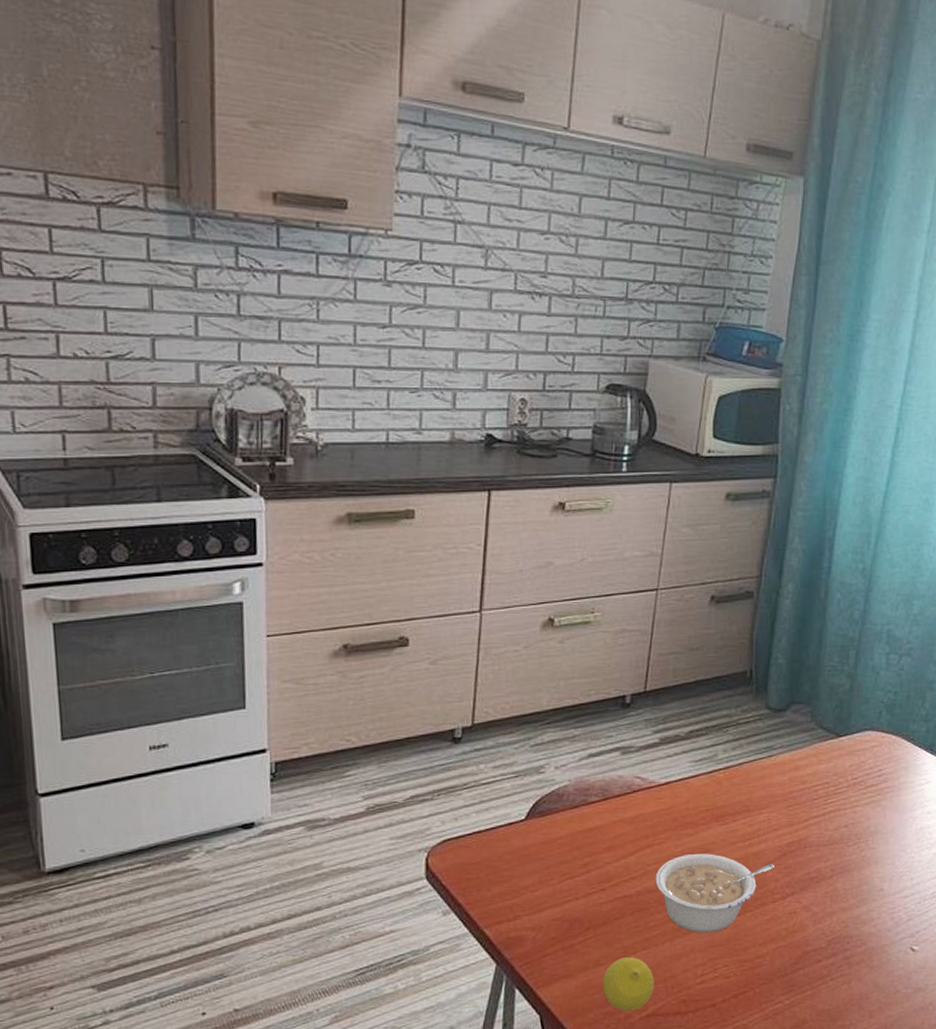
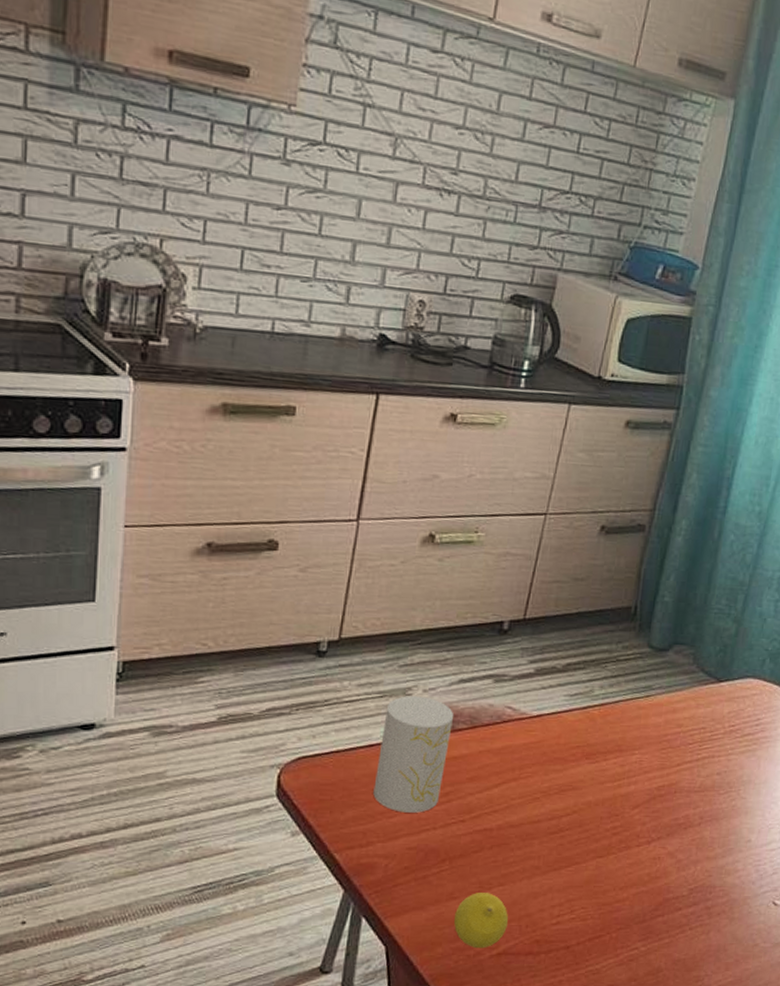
cup: none [516,773,587,886] -> present [373,696,454,813]
legume: present [655,853,774,933] -> none [518,790,642,873]

